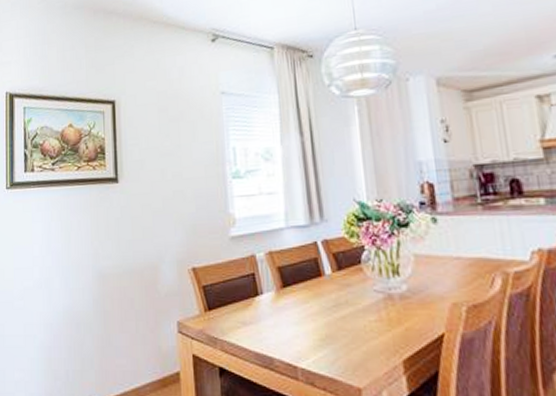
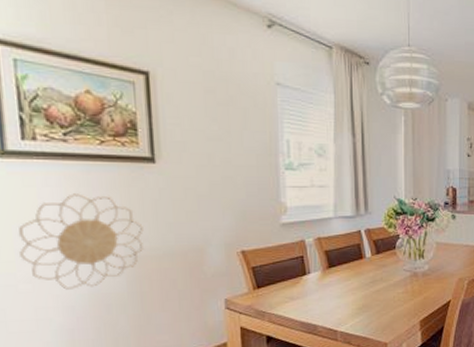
decorative wall piece: none [17,216,108,307] -> present [18,193,144,290]

